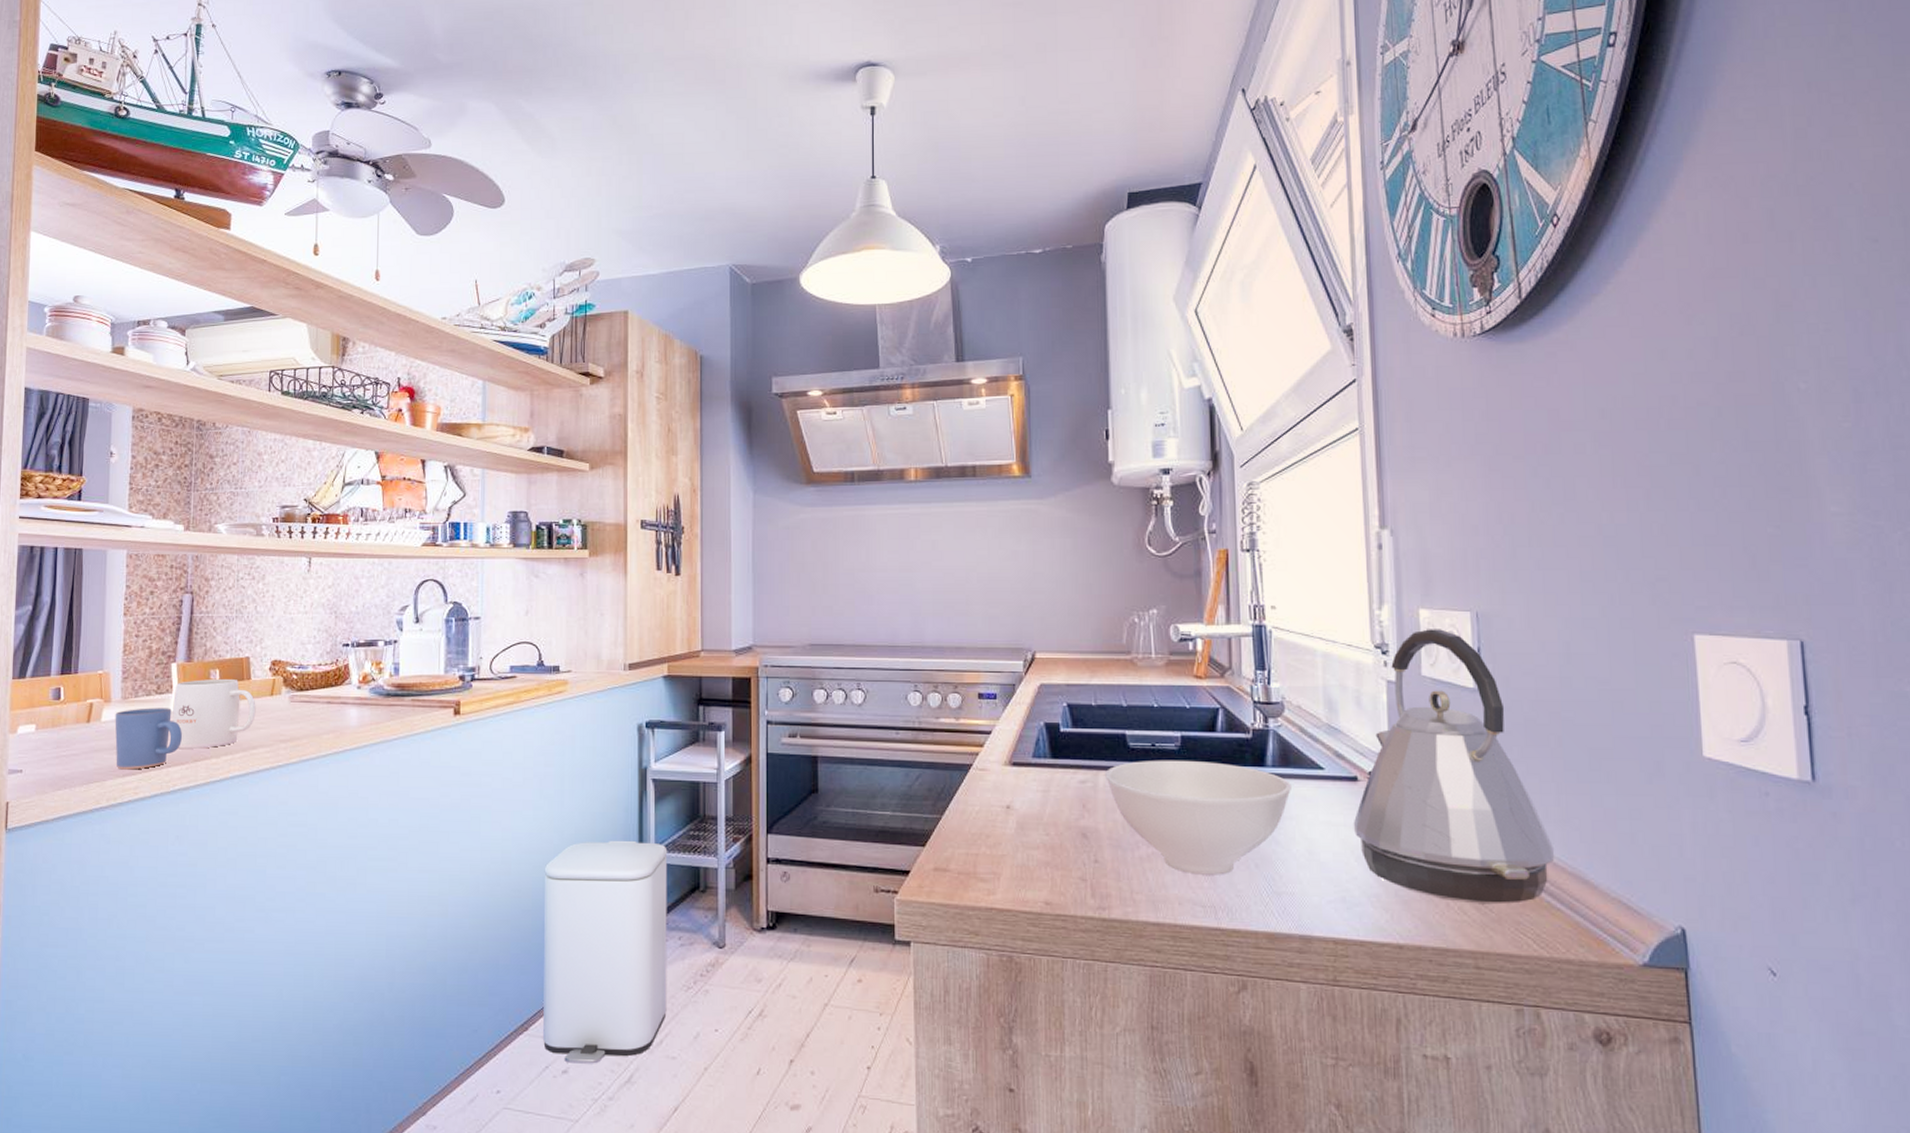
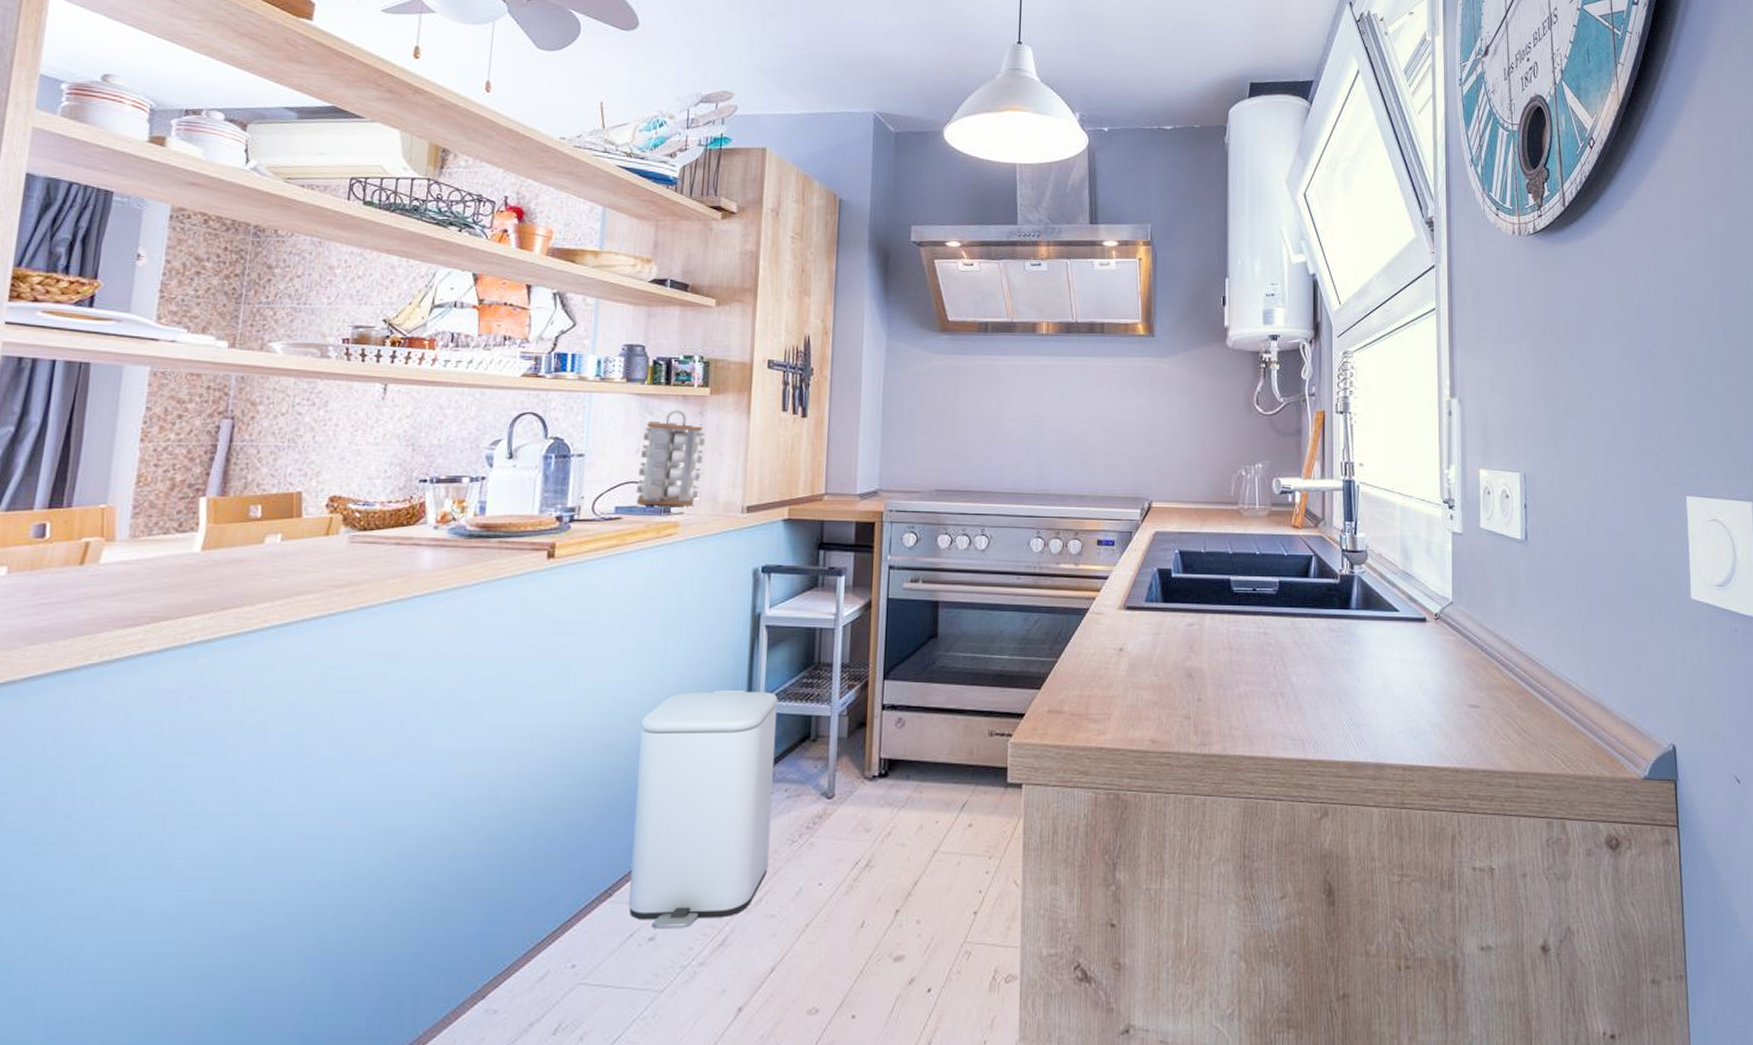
mug: present [115,708,183,770] -> none [115,548,209,620]
mug: present [173,678,256,749] -> none [196,515,306,595]
spice rack: none [527,572,588,666] -> present [635,410,706,507]
bowl: present [1105,760,1291,875] -> none [1211,603,1371,710]
kettle: present [1353,629,1555,905] -> none [1421,487,1580,730]

